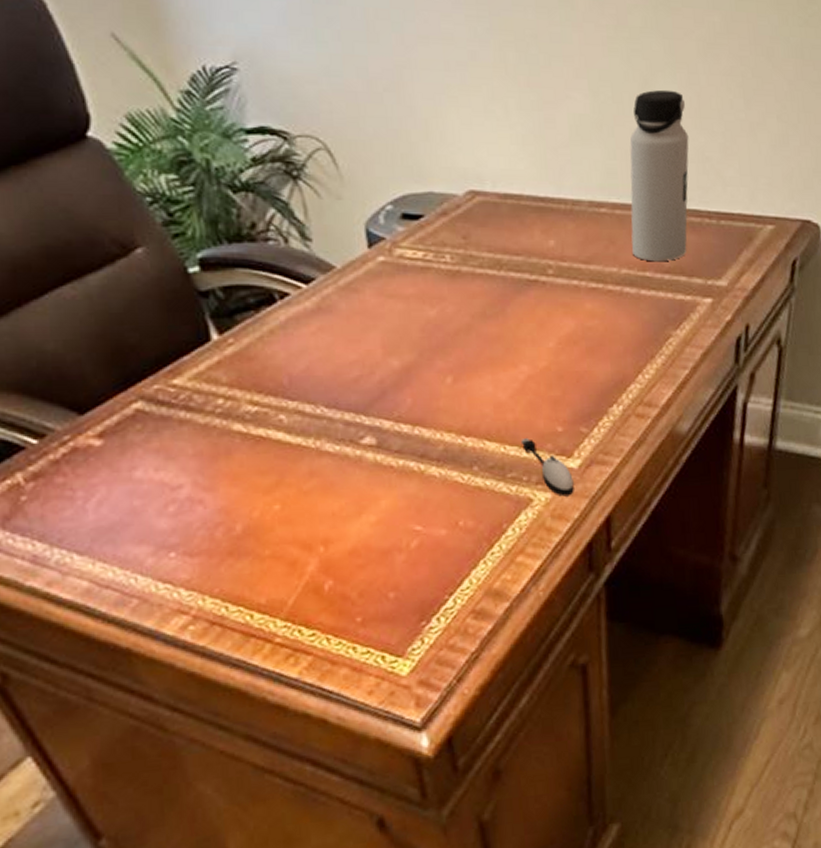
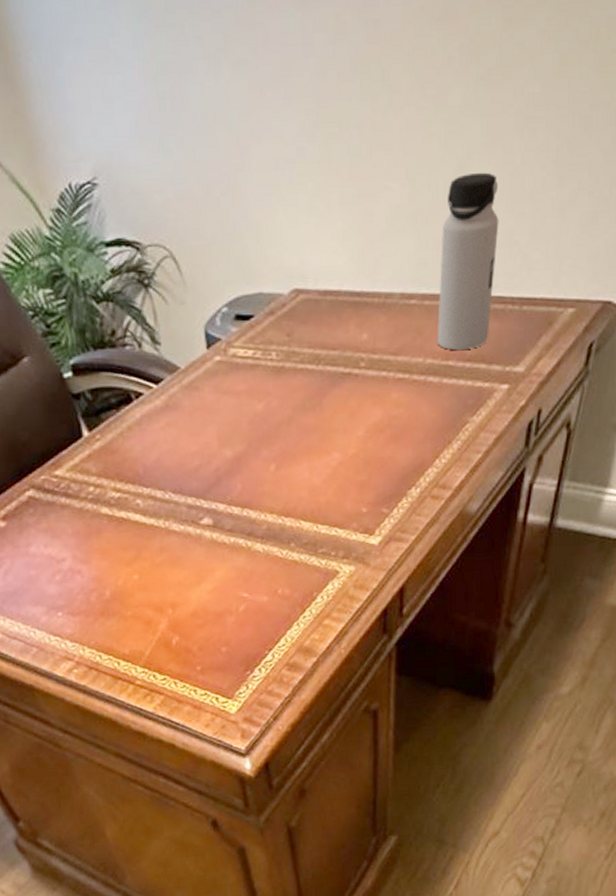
computer mouse: present [520,438,574,497] -> none [330,518,374,569]

